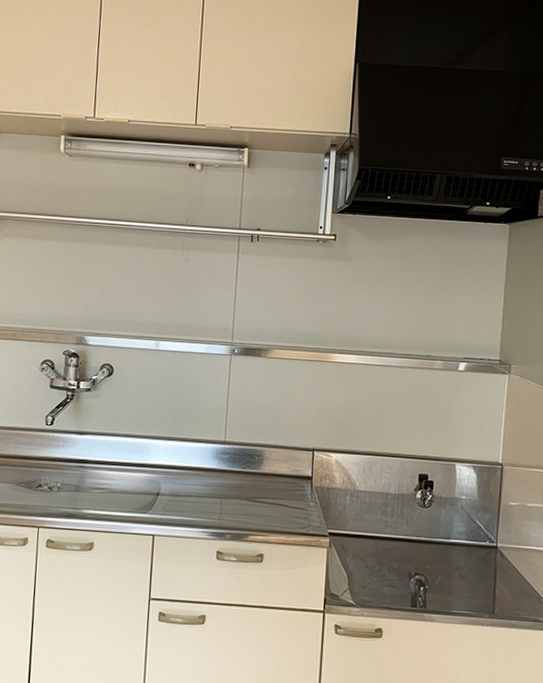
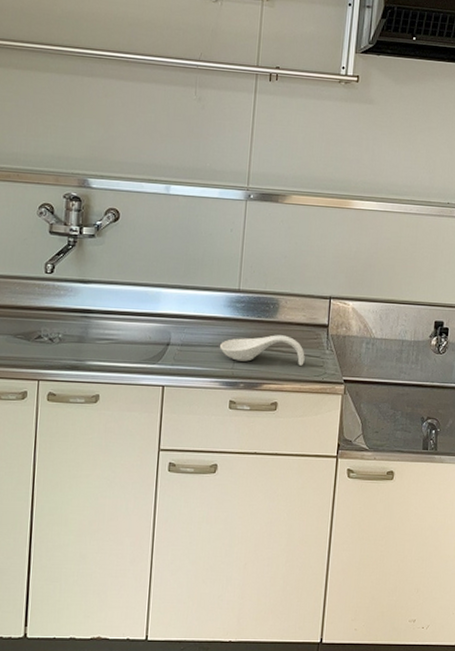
spoon rest: none [206,486,290,518] -> present [219,335,305,366]

